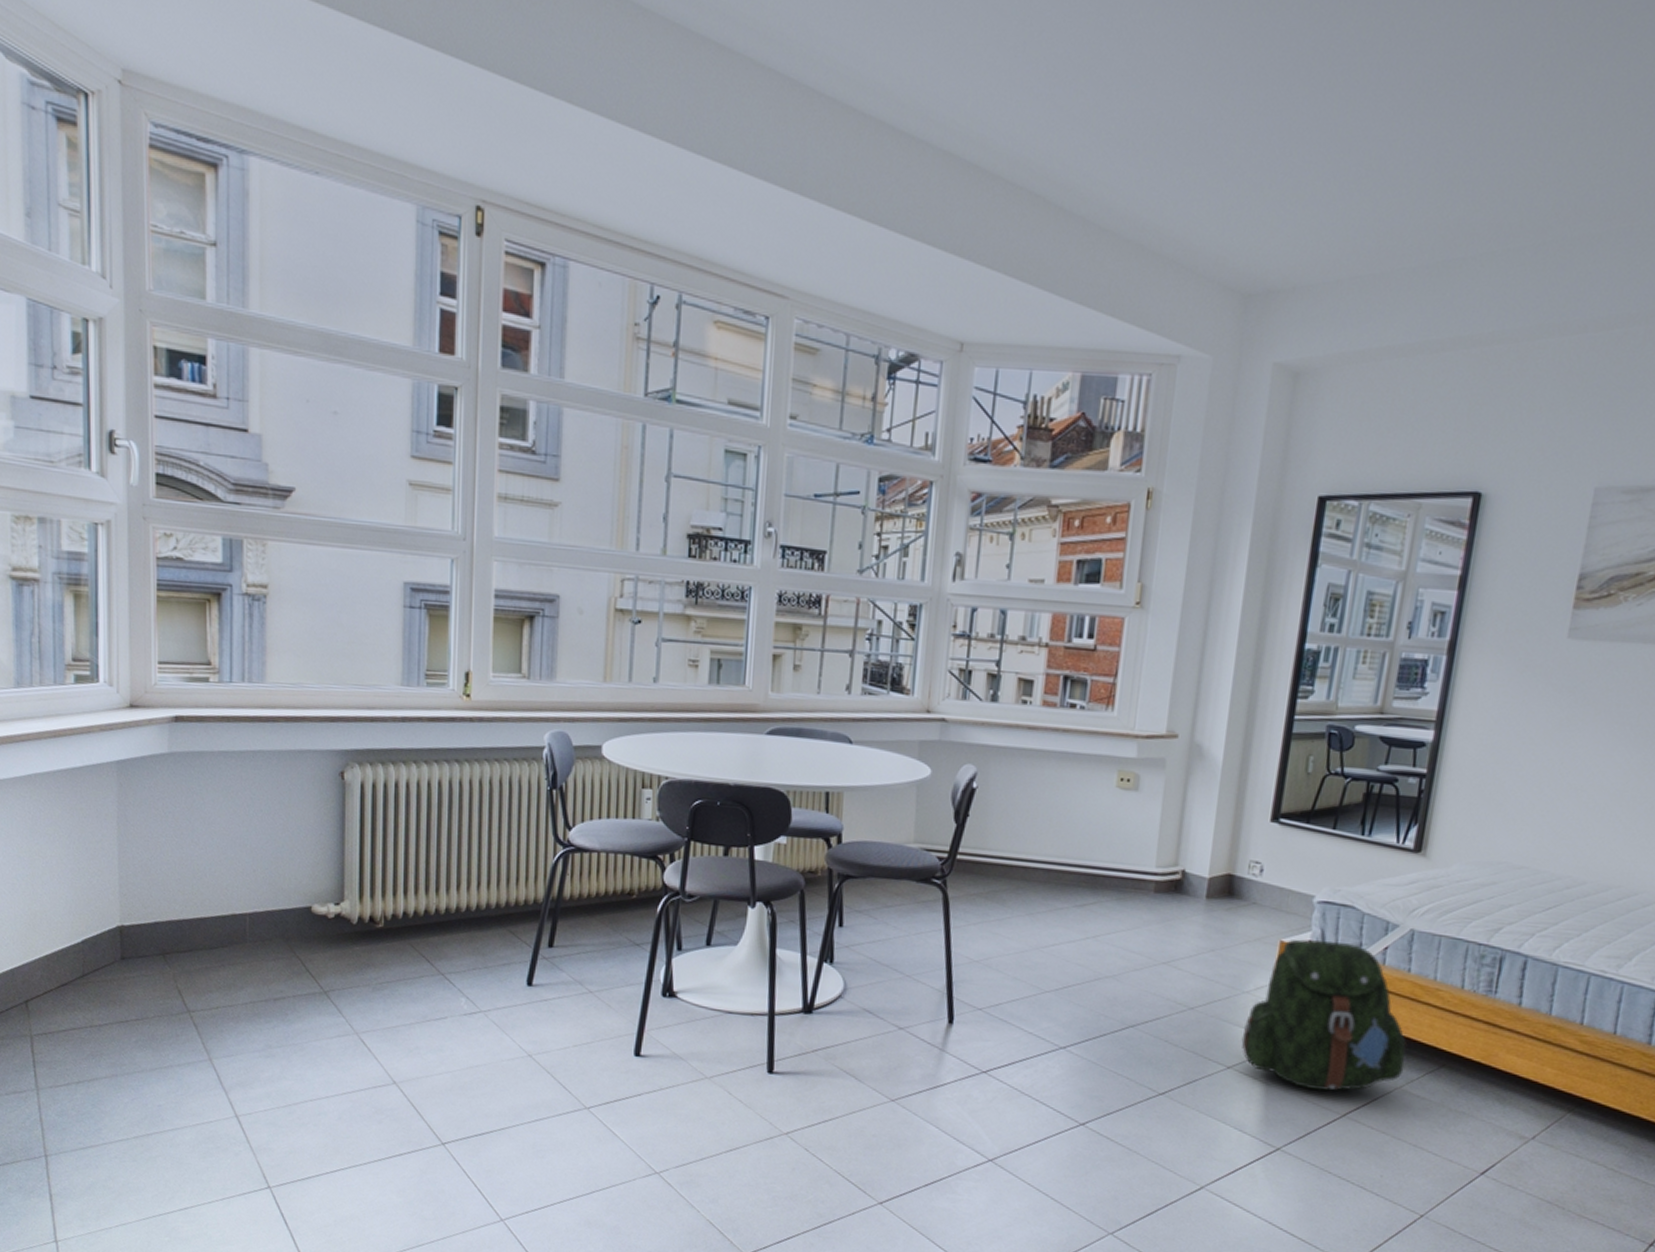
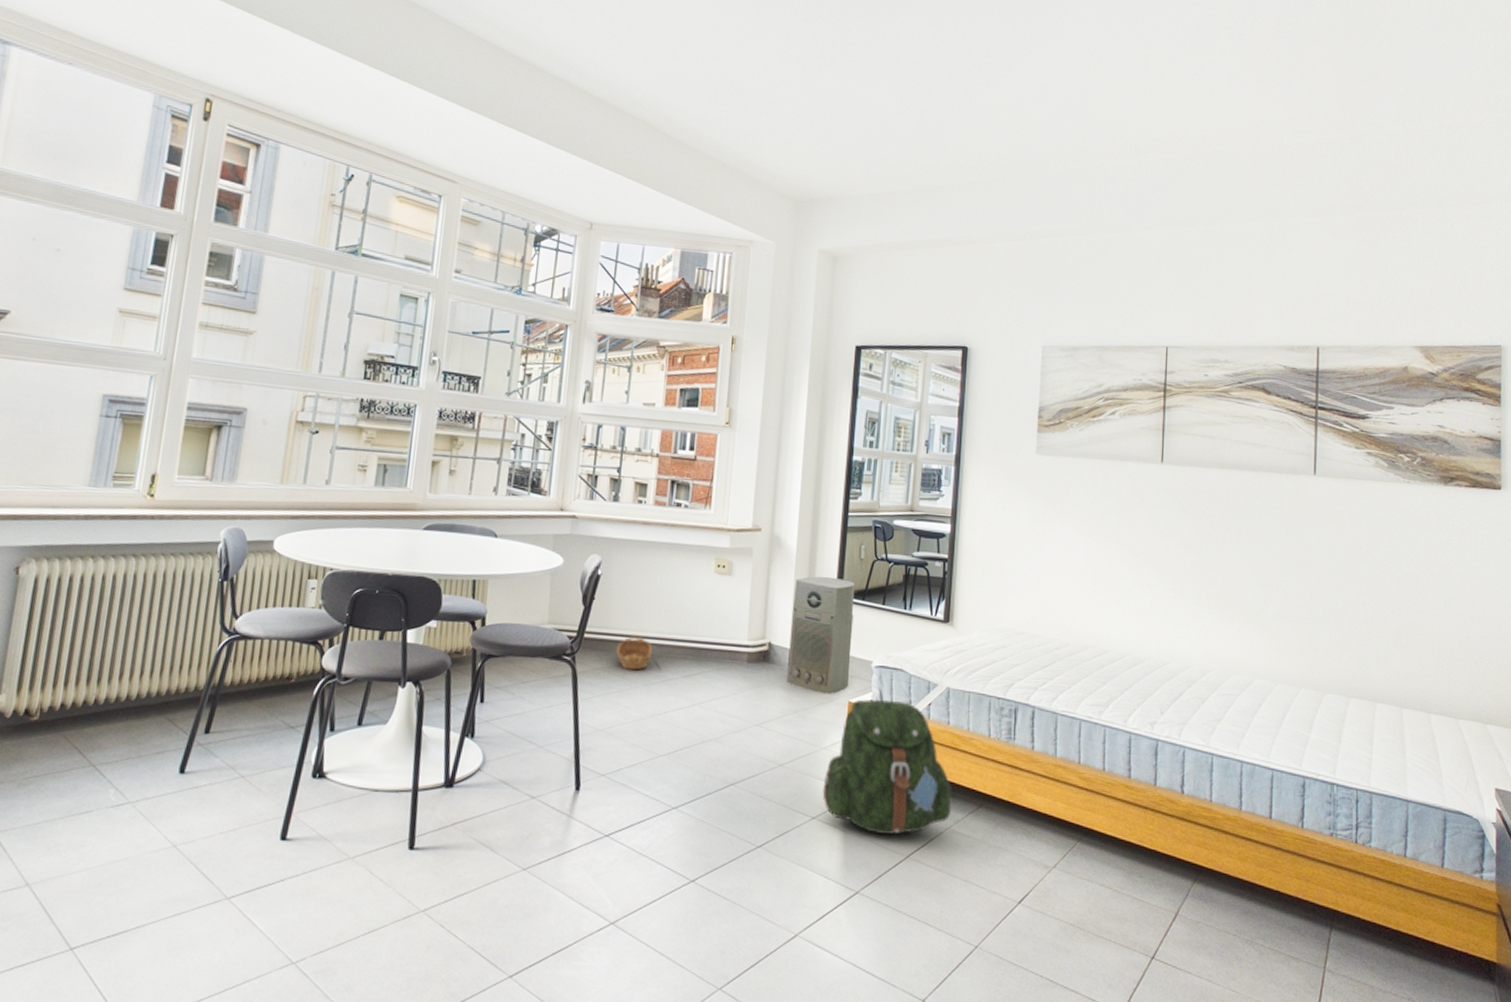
basket: none [994,857,1039,898] -> present [616,635,653,671]
air purifier: none [1203,793,1298,932] -> present [787,576,856,694]

